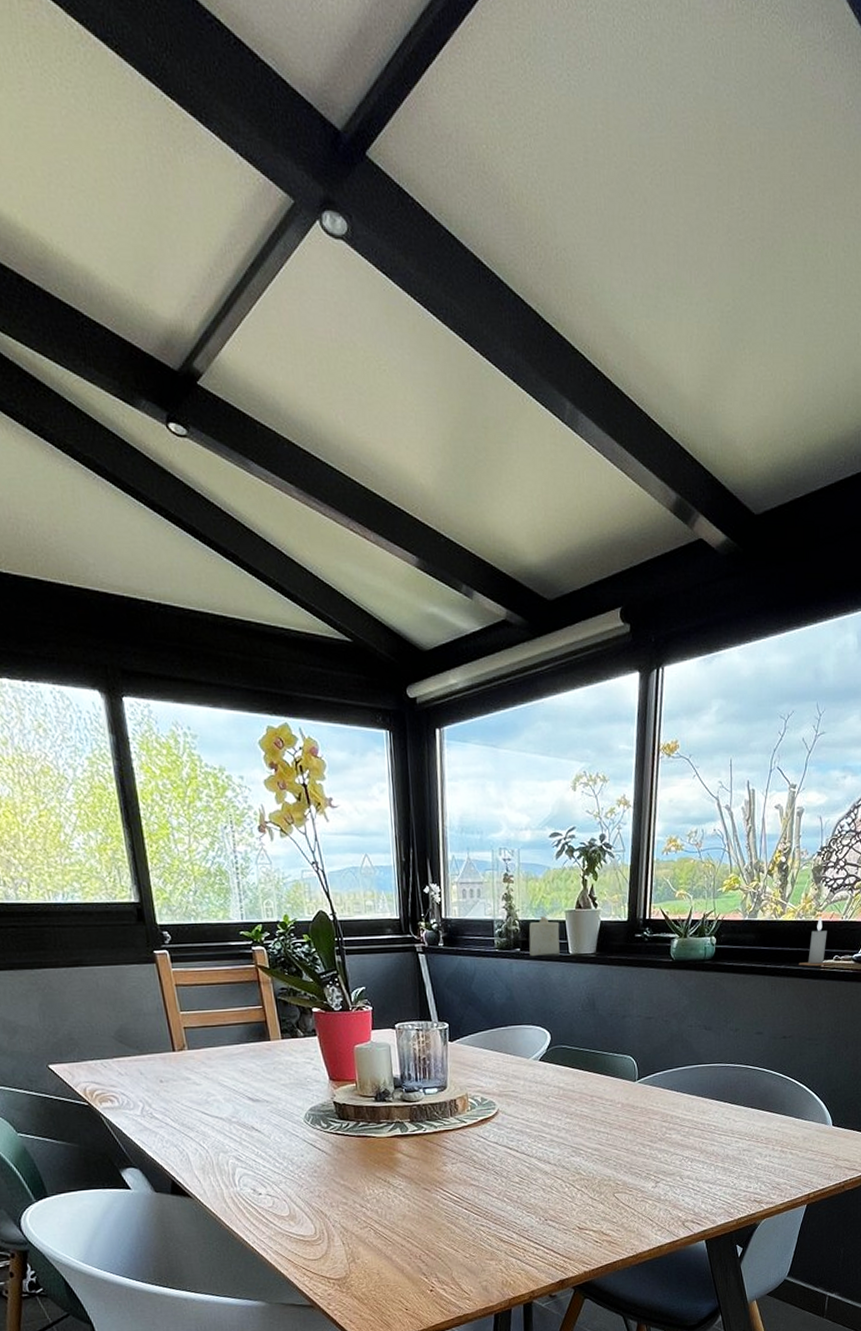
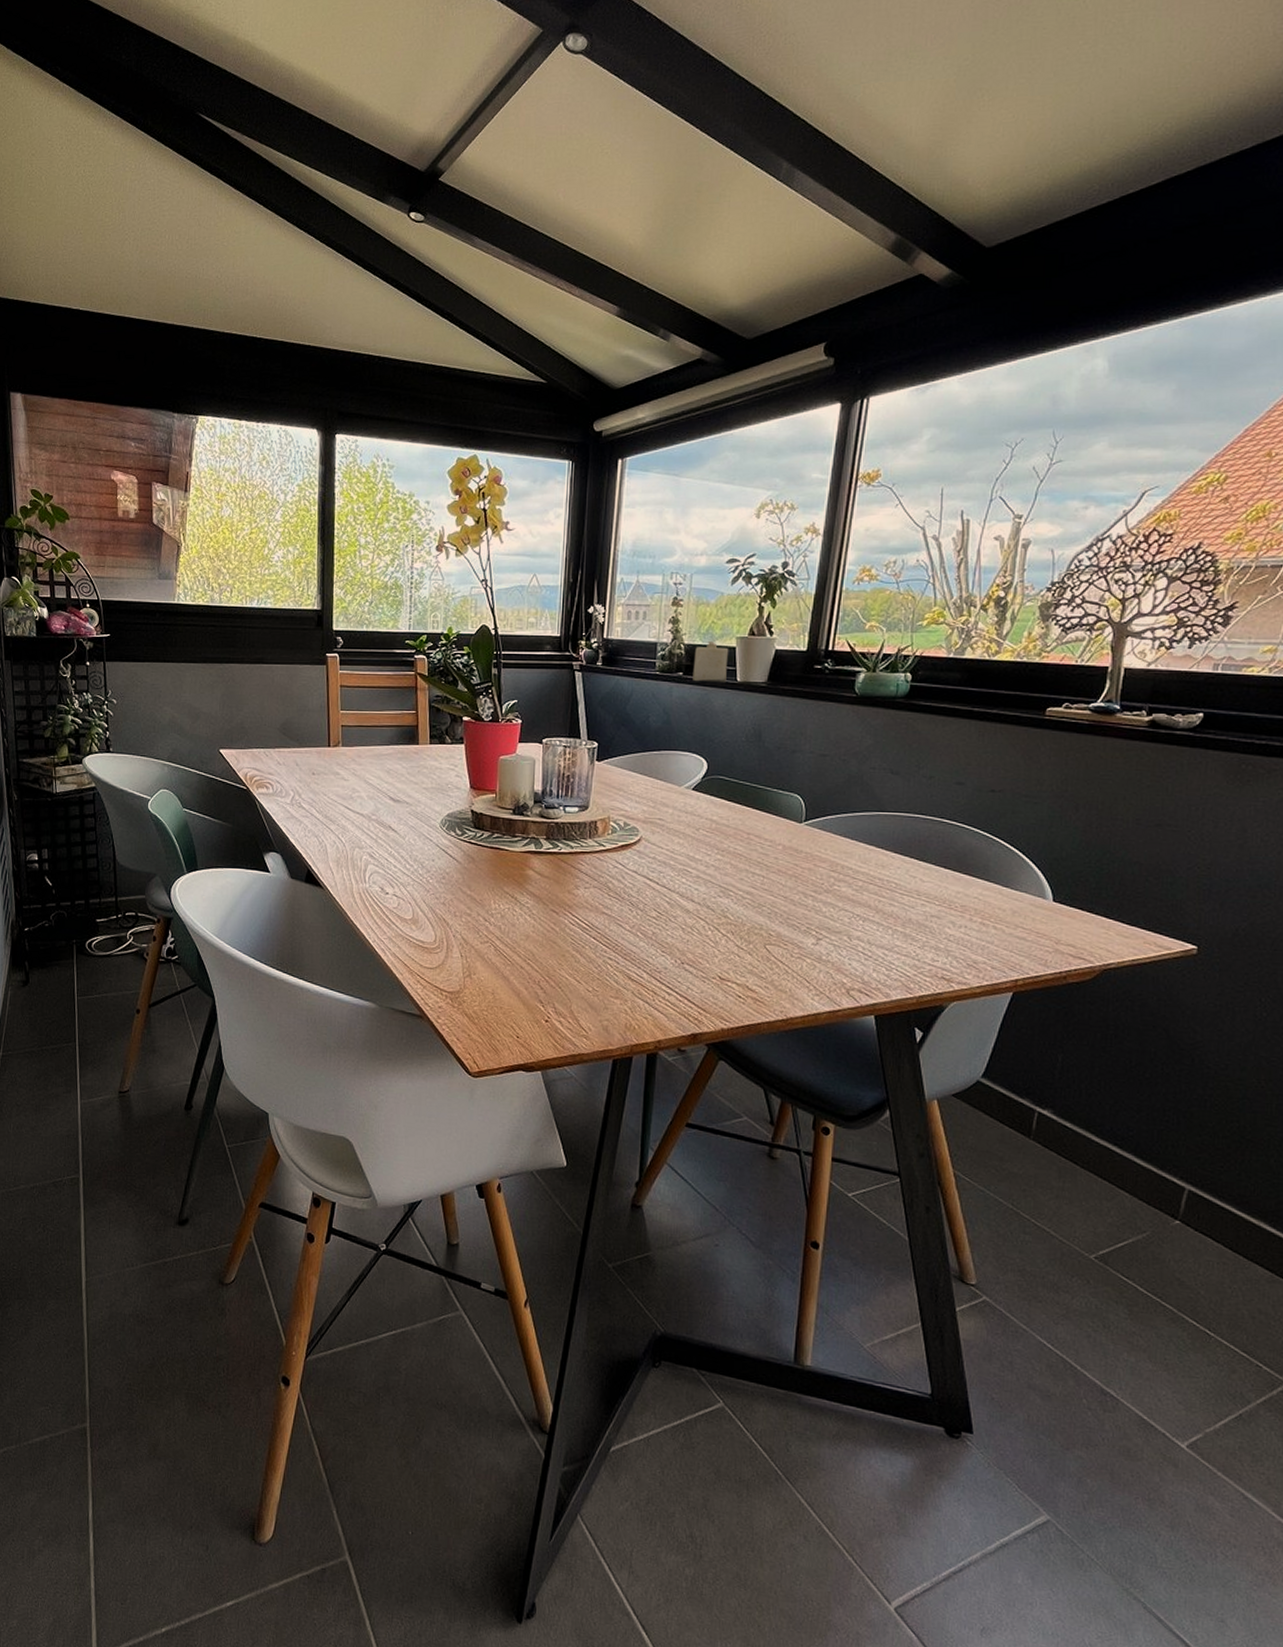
candle: present [799,917,833,967] -> none [1016,658,1062,714]

